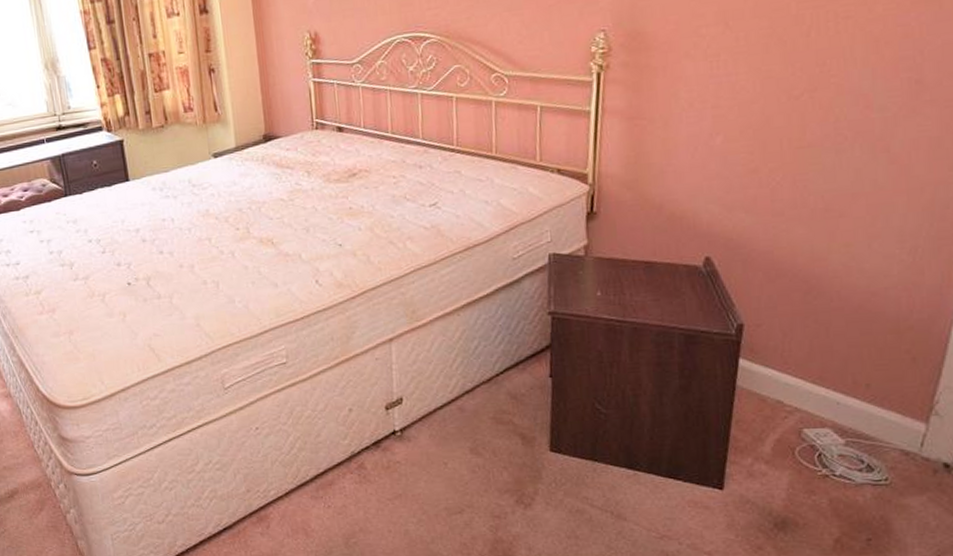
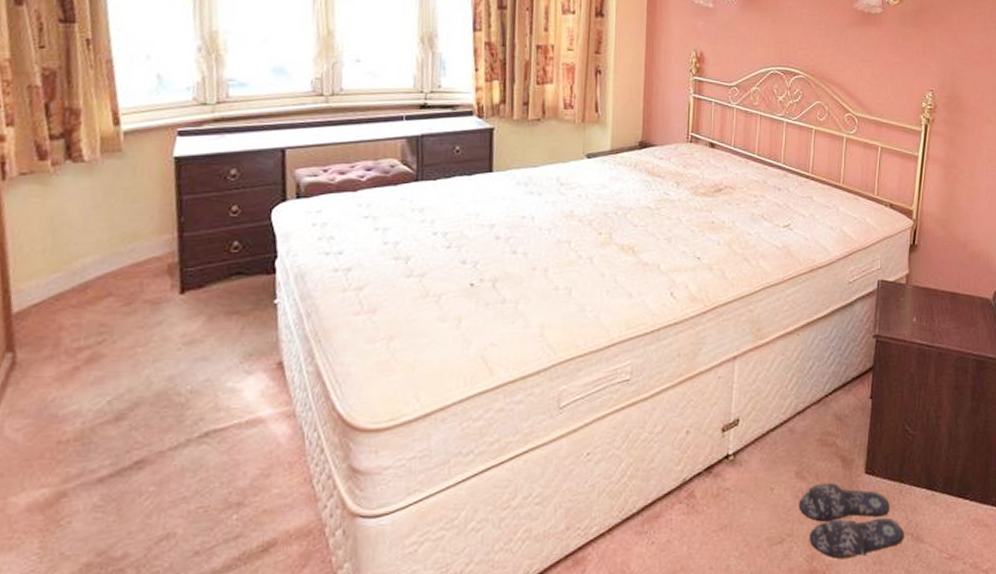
slippers: none [476,460,602,532] -> present [799,483,904,559]

